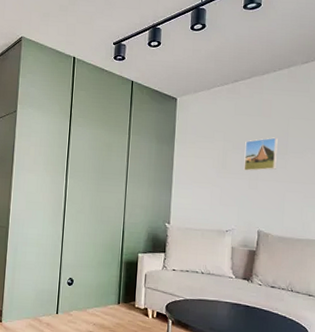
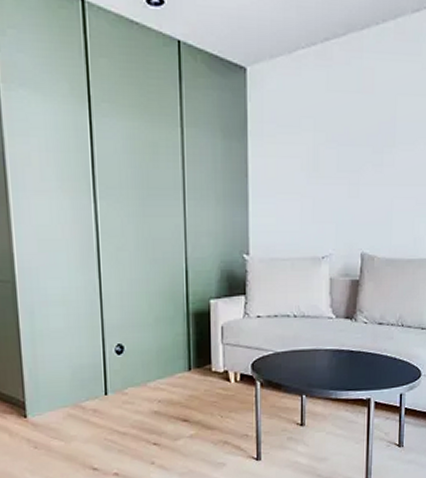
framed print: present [244,137,278,171] -> none [341,123,383,173]

